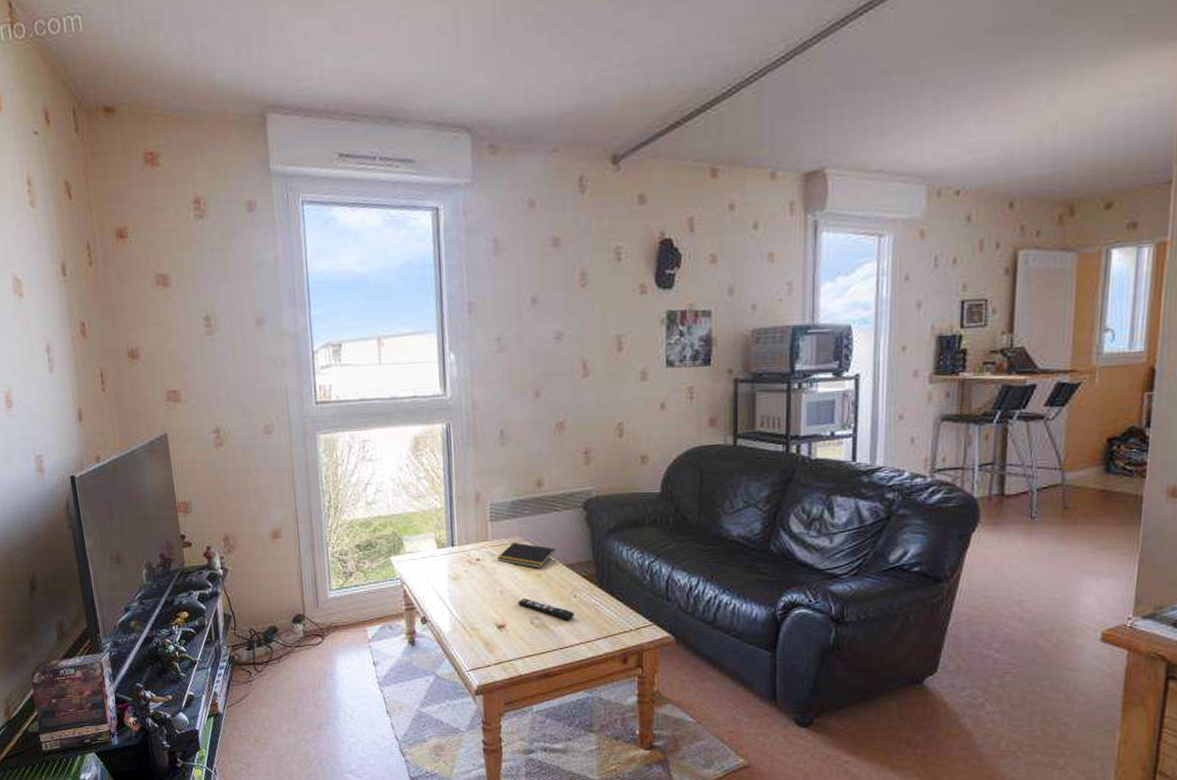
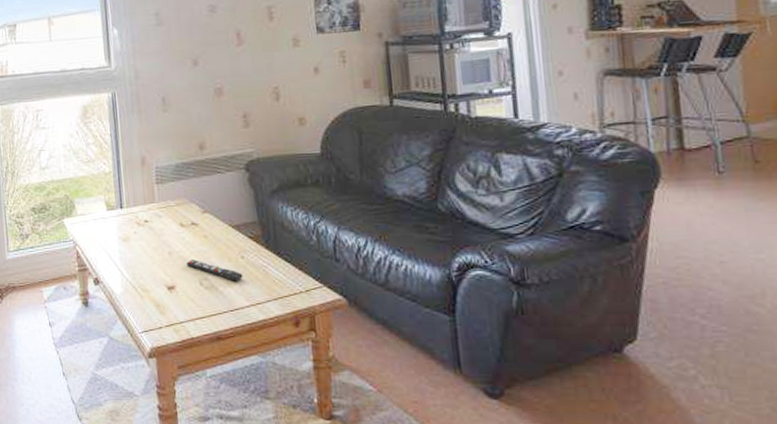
notepad: present [497,542,555,569] -> none [164,204,220,230]

